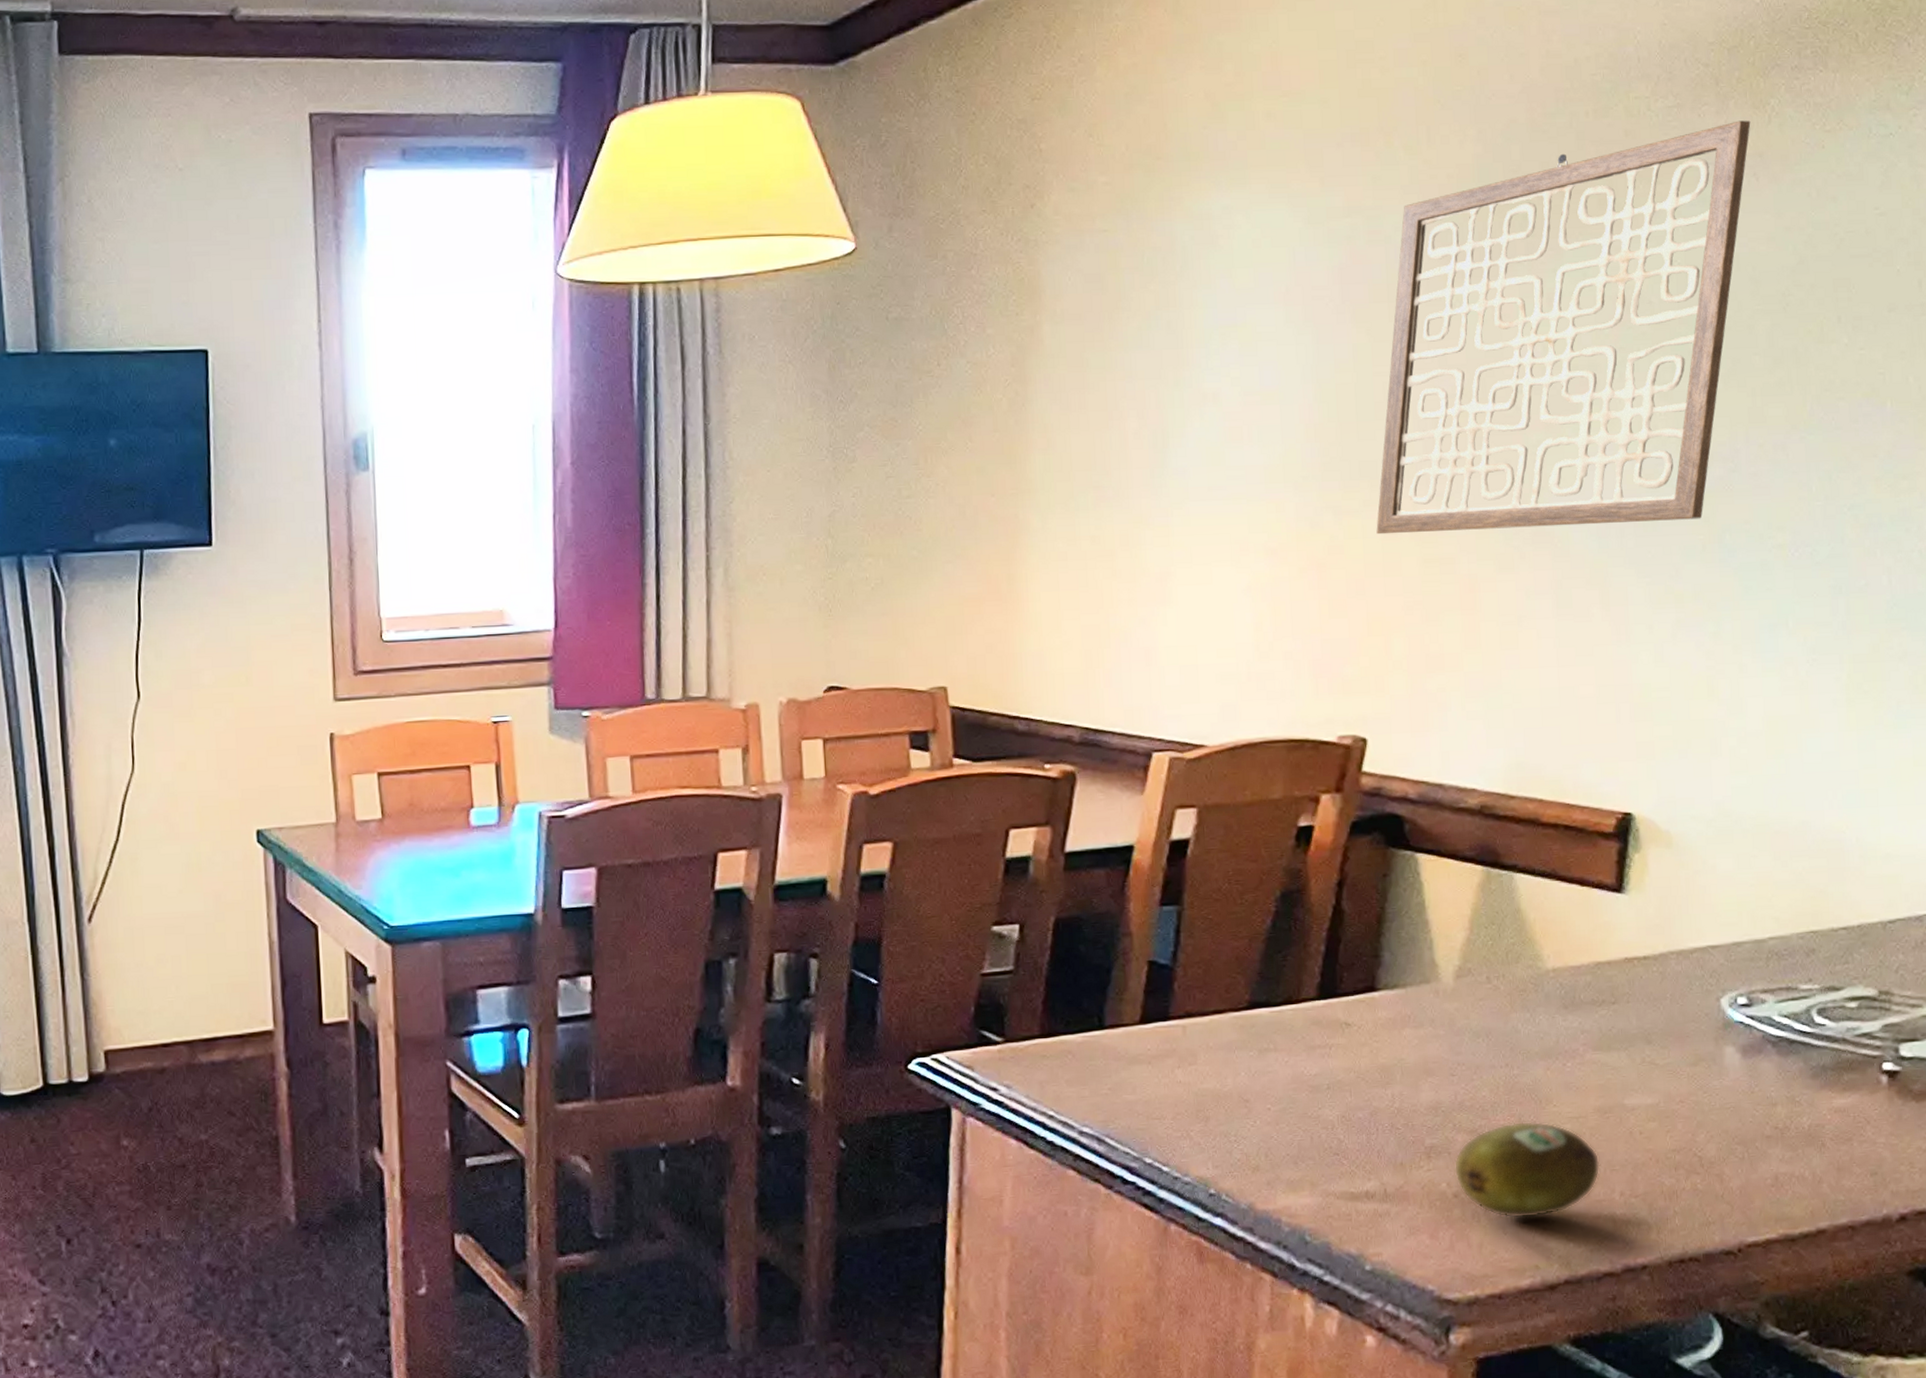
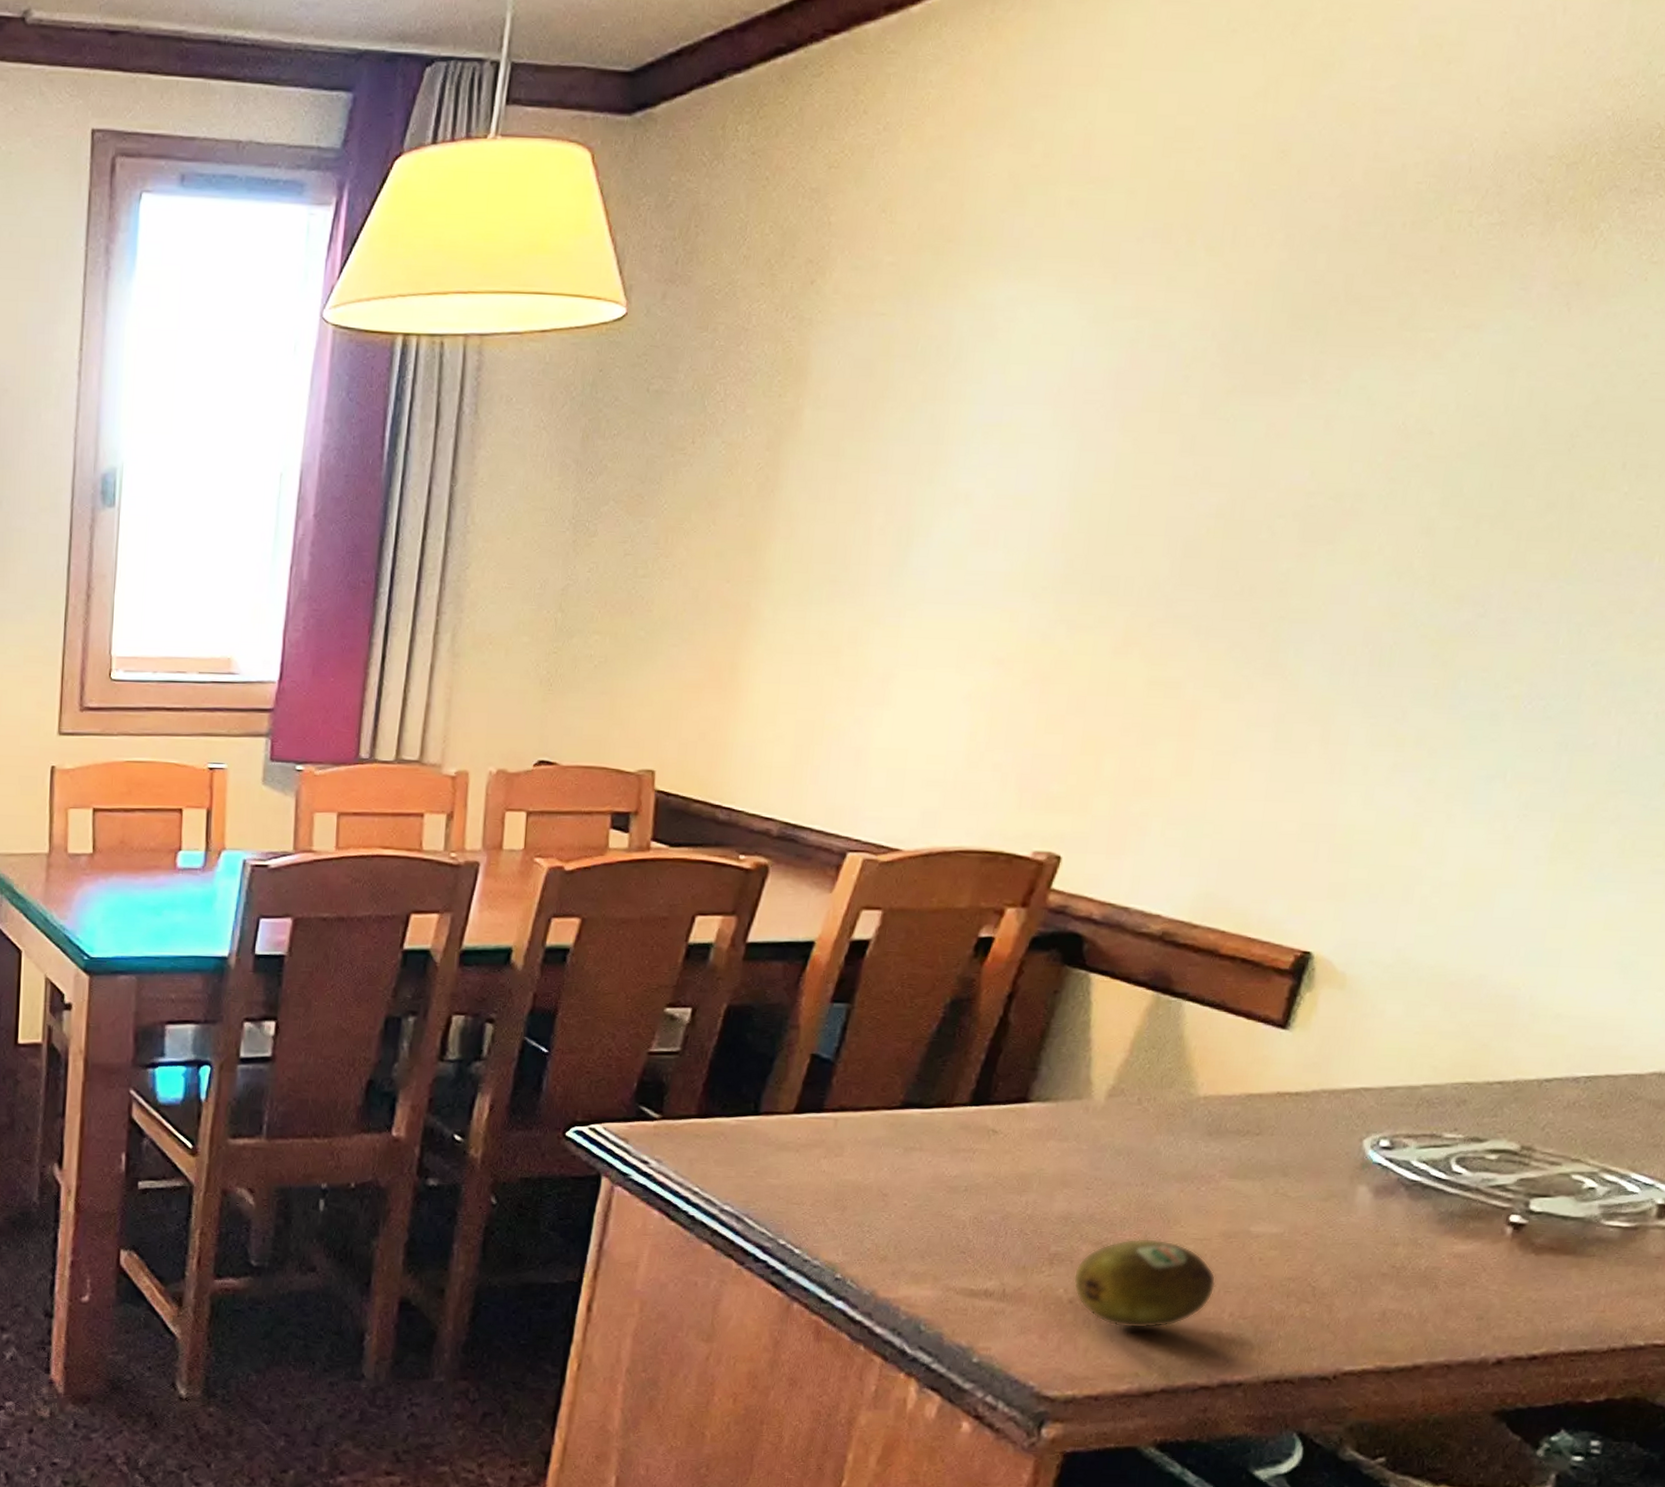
wall art: present [1376,120,1751,535] -> none [1107,244,1575,663]

